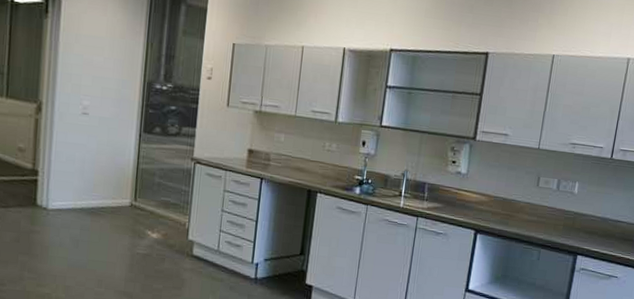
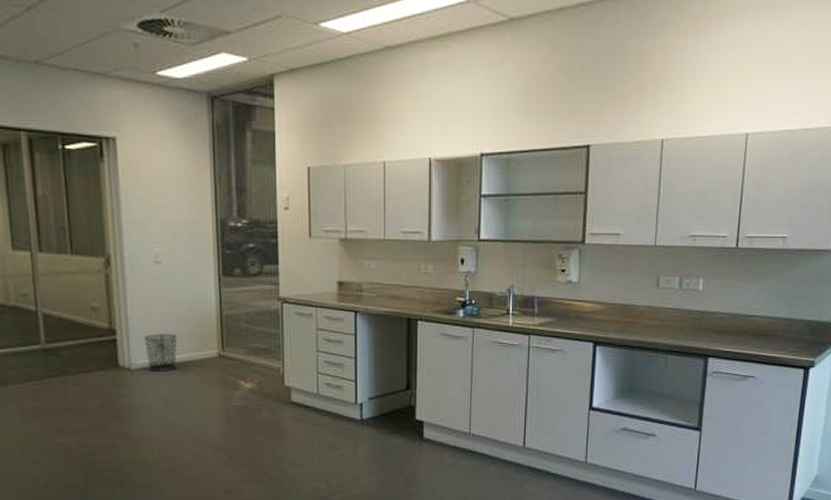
waste bin: none [63,178,95,215] -> present [144,333,178,372]

